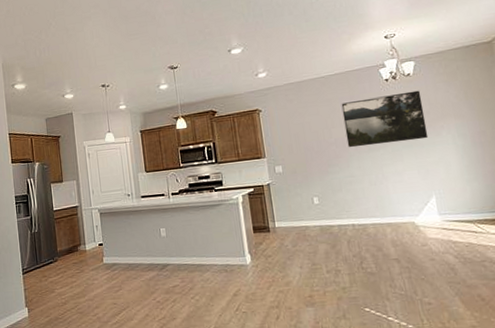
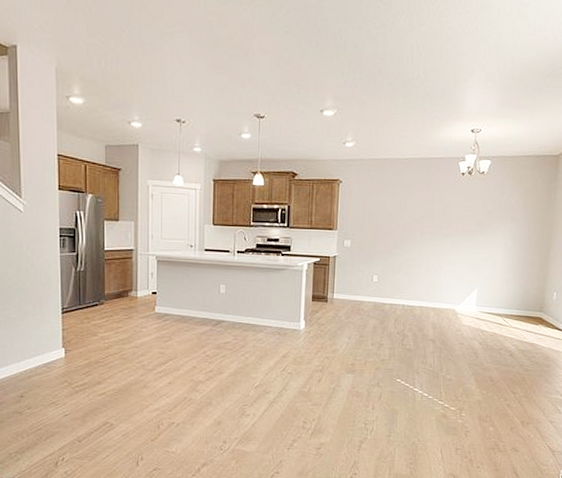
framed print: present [341,90,429,148] -> none [414,188,489,236]

